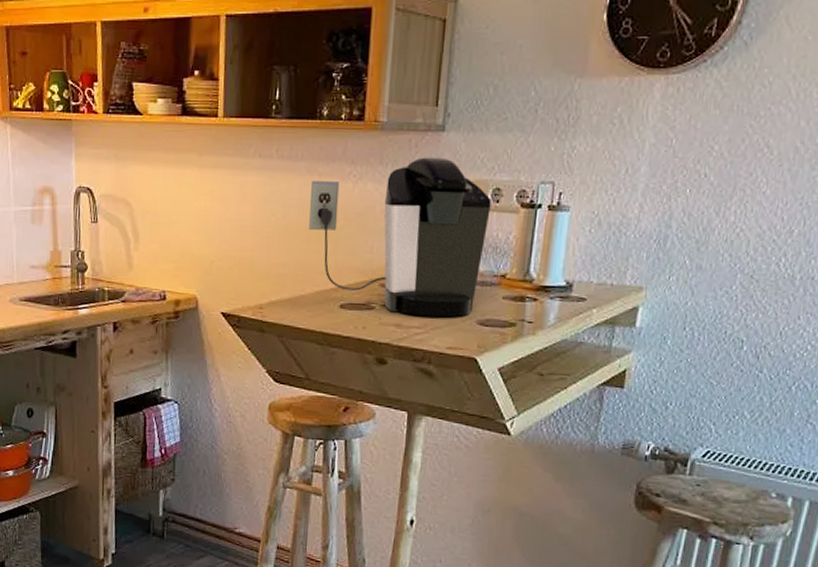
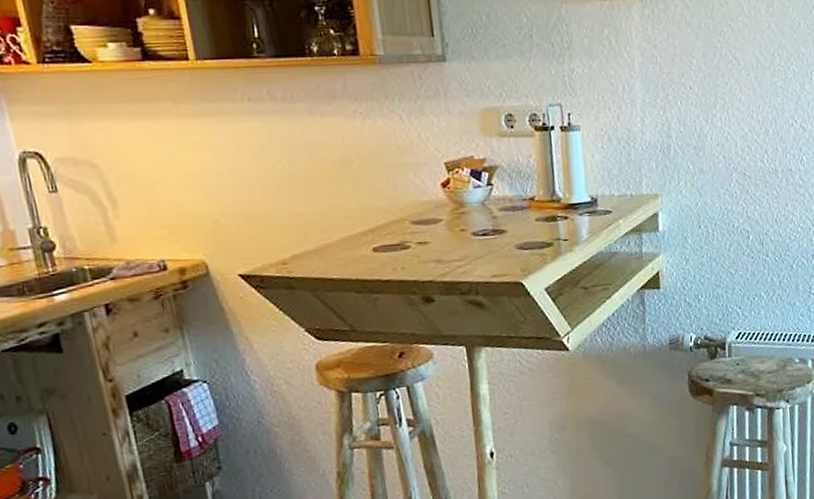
coffee maker: present [309,157,491,318] -> none [313,87,509,249]

